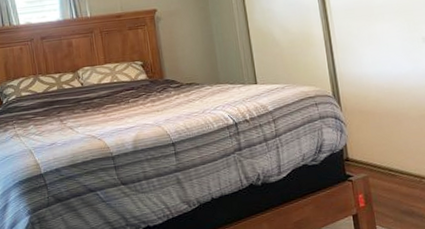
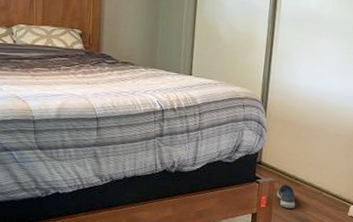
shoe: none [373,177,397,204] -> present [277,184,295,209]

